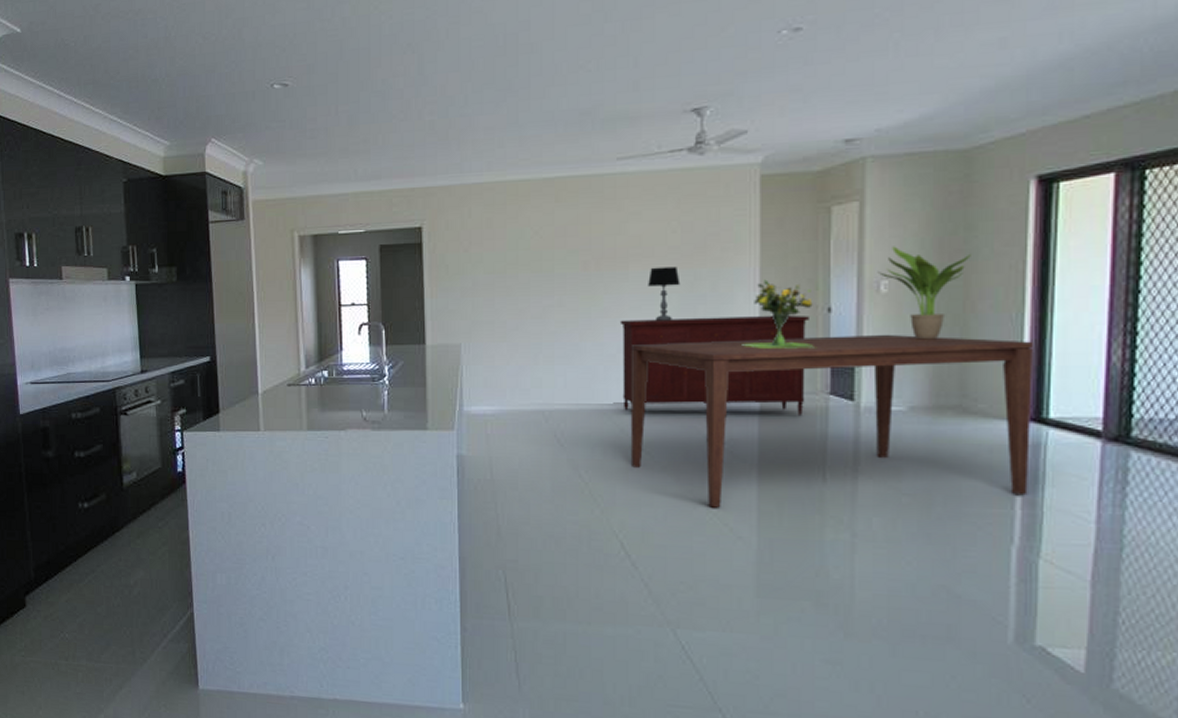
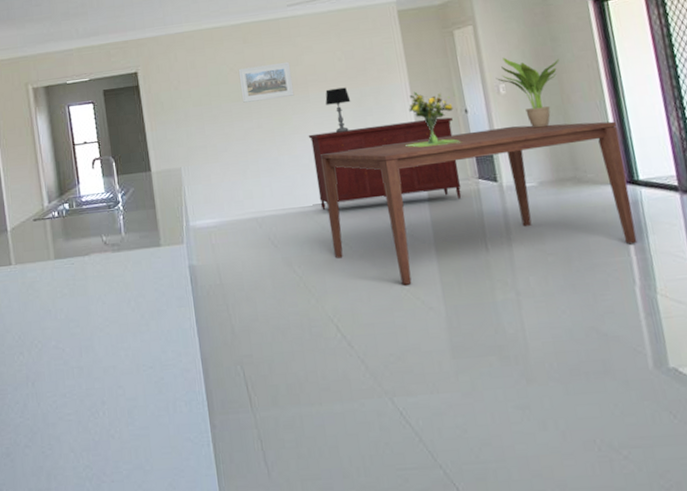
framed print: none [544,229,610,274] -> present [238,61,295,103]

